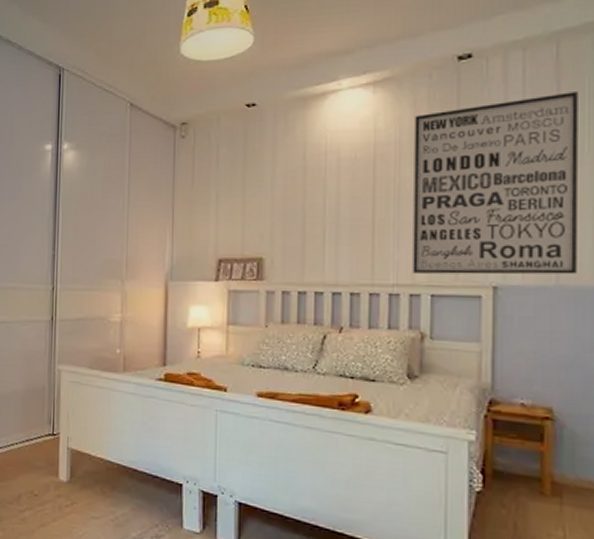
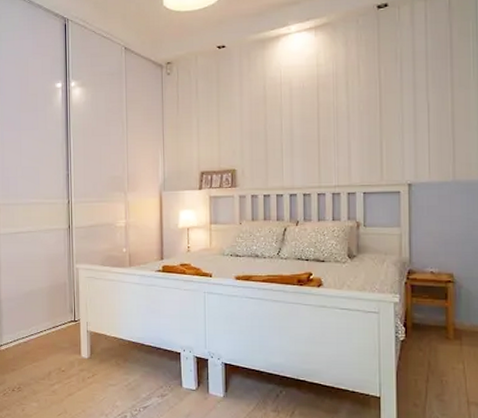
wall art: present [413,92,578,275] -> none [347,32,467,176]

